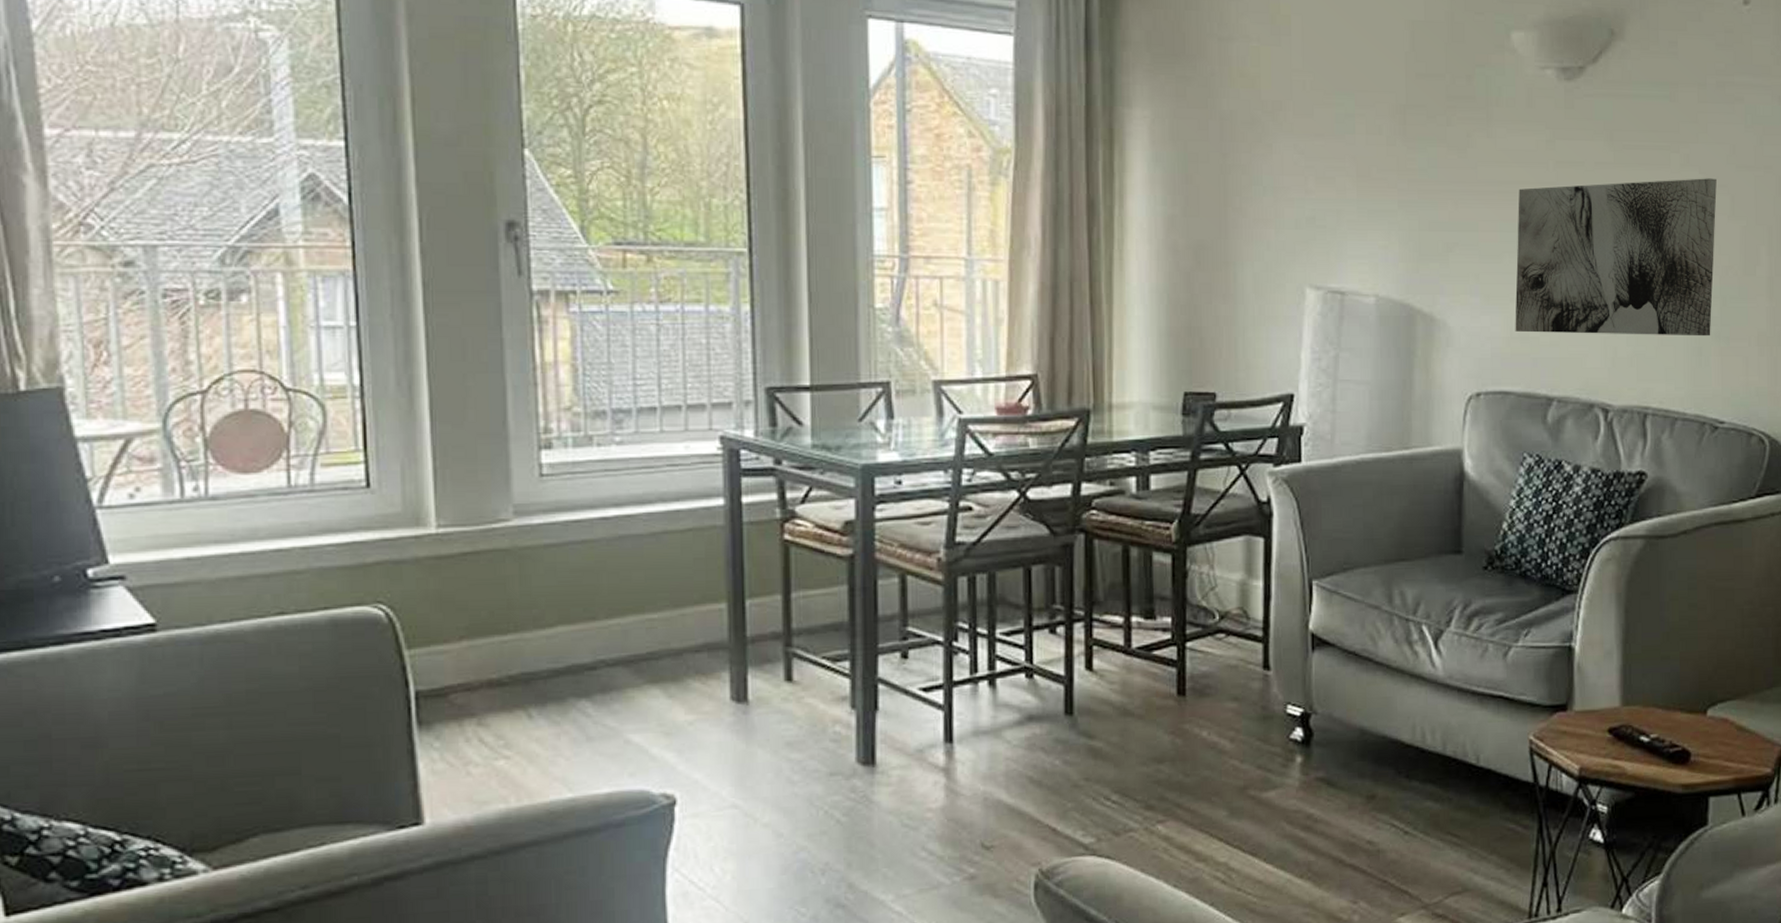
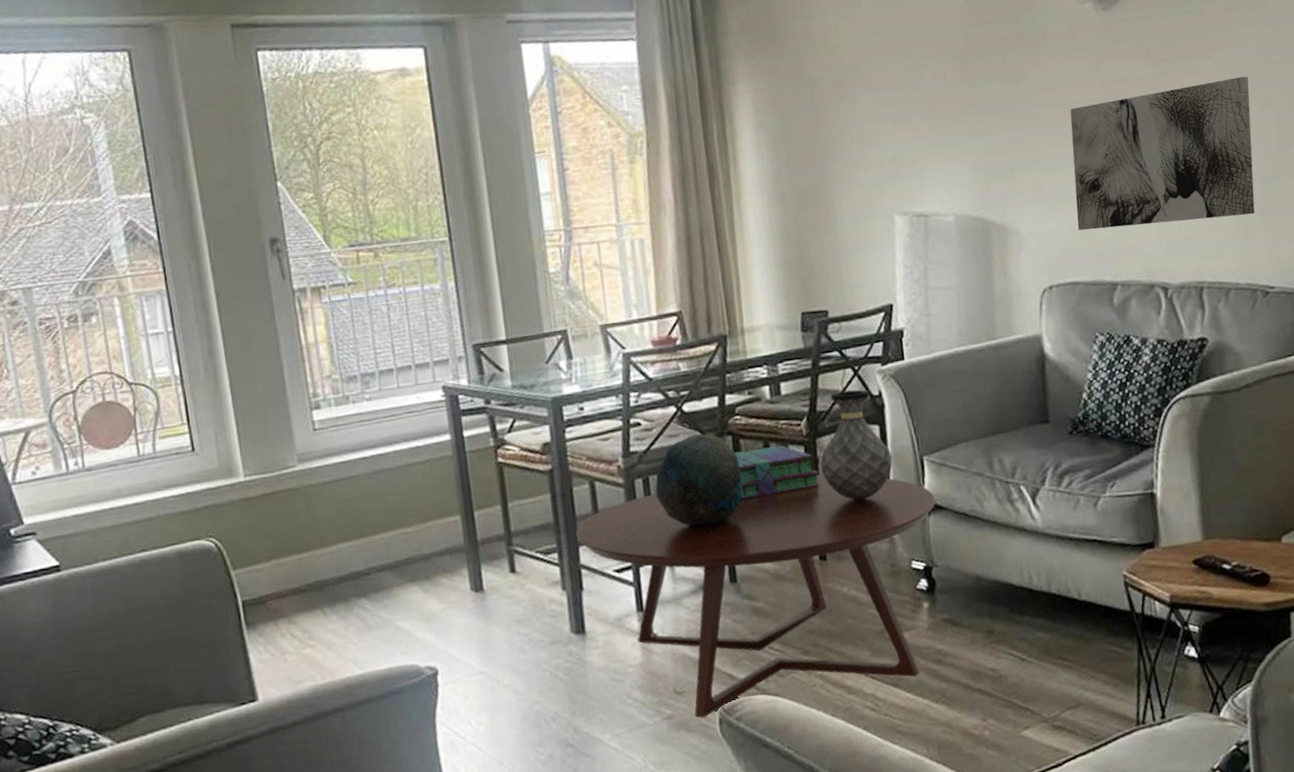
coffee table: none [875,591,1323,881] -> present [575,474,936,718]
decorative bowl: none [983,528,1094,642] -> present [655,434,744,526]
stack of books: none [1086,552,1187,613] -> present [734,445,820,499]
vase: none [1188,492,1276,626] -> present [819,390,893,501]

